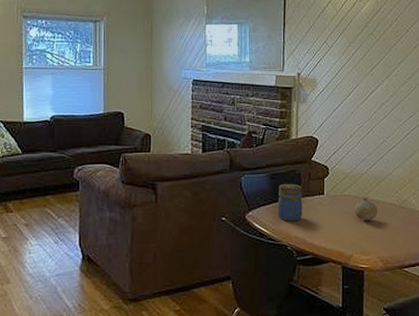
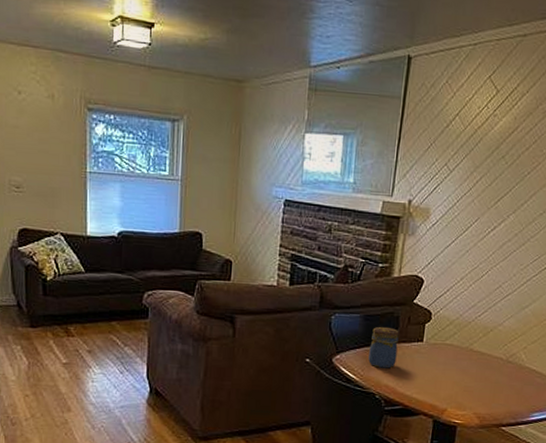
fruit: present [355,197,378,220] -> none [455,348,482,374]

